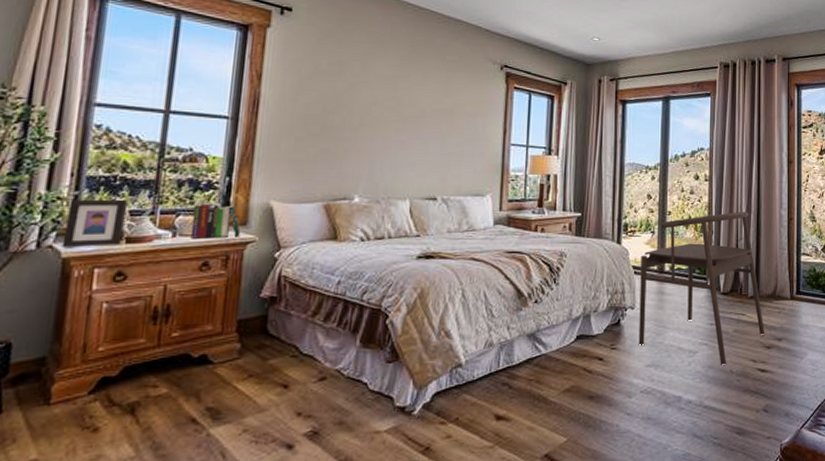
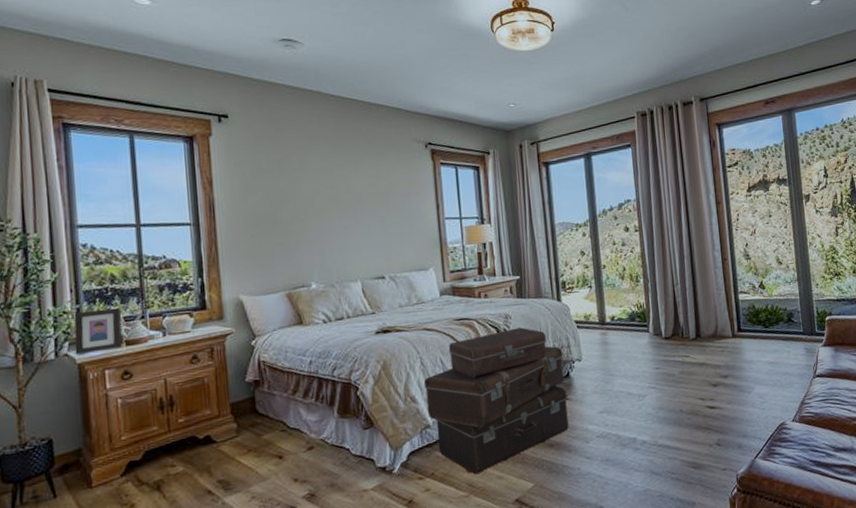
books: present [190,203,241,239] -> none [176,302,219,336]
suitcase: none [461,267,616,424] -> present [423,327,569,475]
armchair: present [638,211,765,365] -> none [581,256,711,406]

